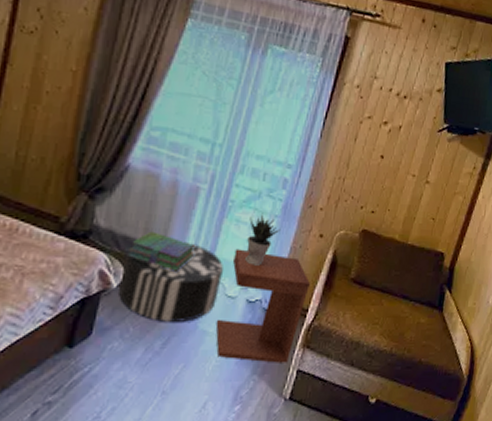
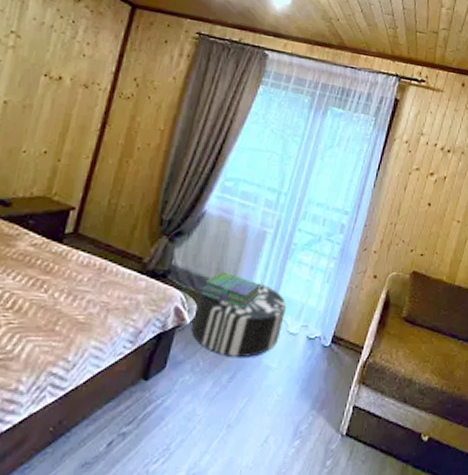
side table: present [215,248,310,363] -> none [278,288,365,399]
potted plant: present [245,214,281,266] -> none [306,256,339,304]

